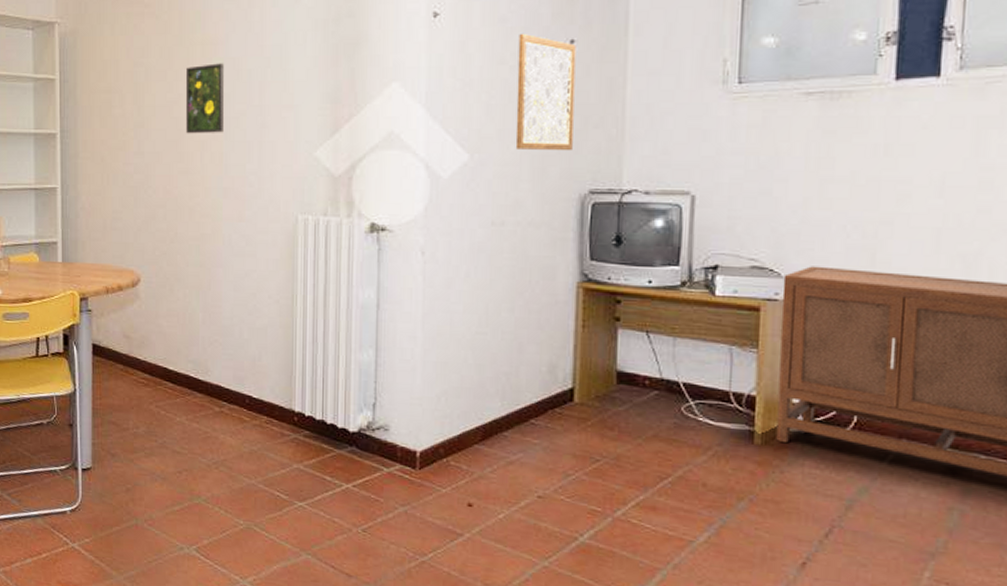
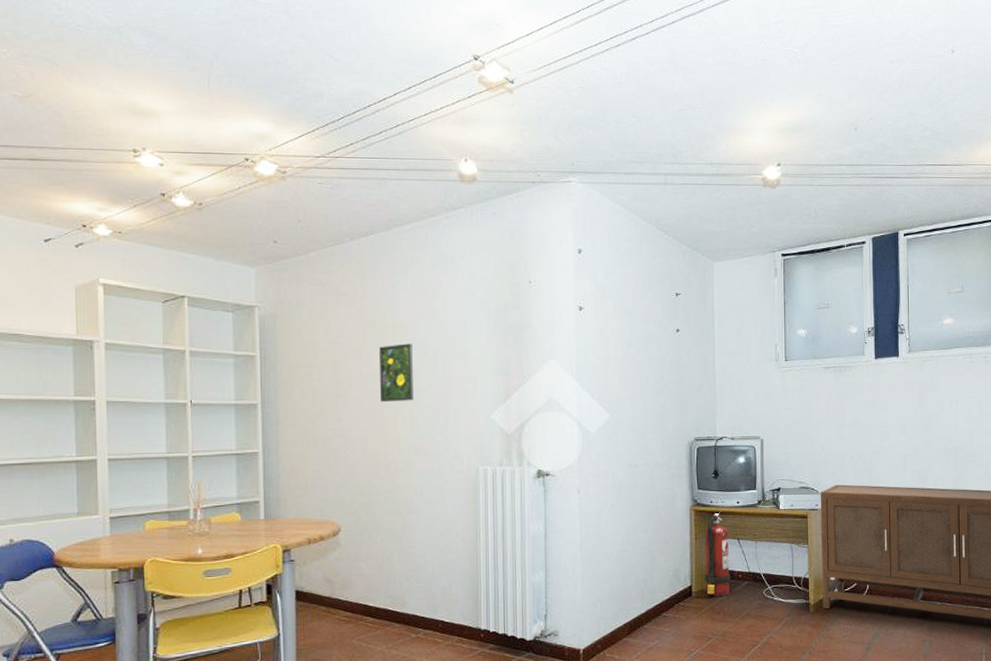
wall art: present [515,34,576,151] -> none [641,324,682,410]
fire extinguisher: none [592,292,634,408] -> present [704,511,731,597]

